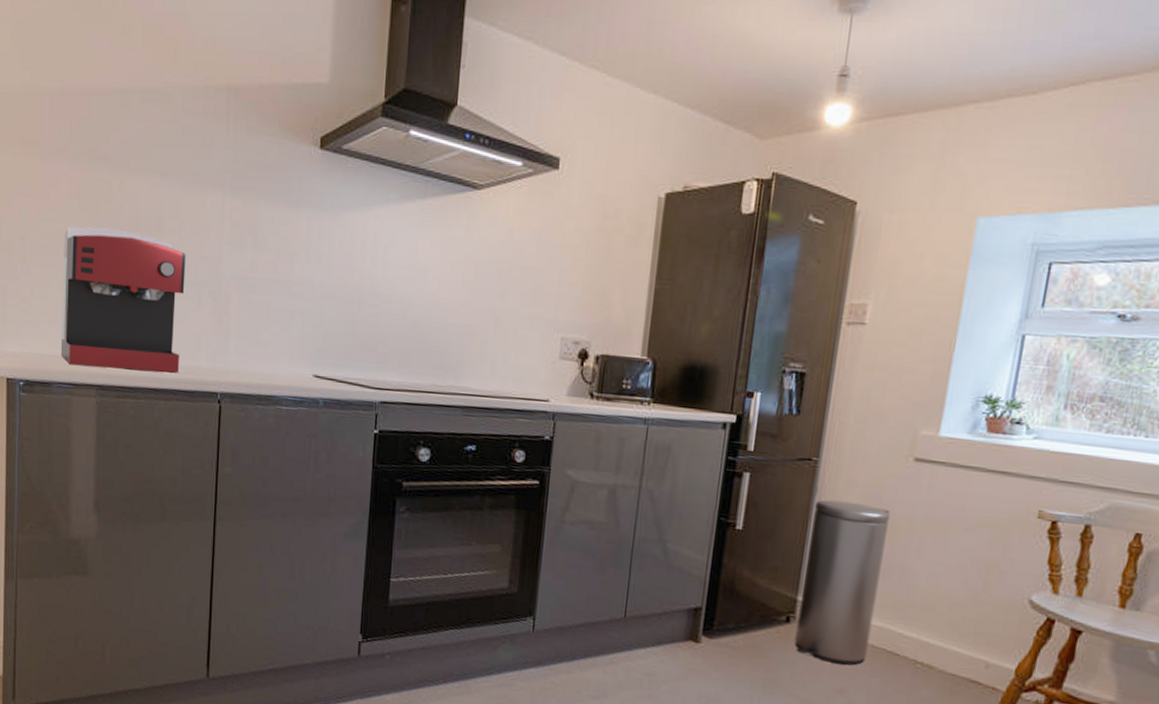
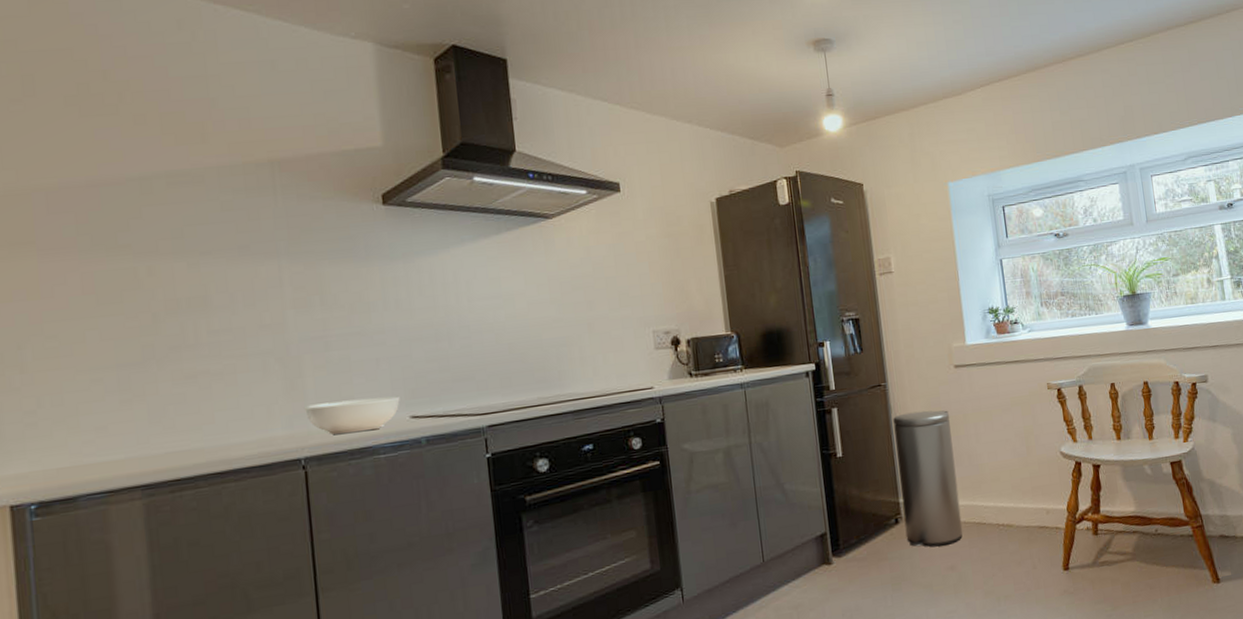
coffee maker: present [60,226,186,373] -> none [79,314,250,472]
bowl: none [226,343,307,381] -> present [305,396,400,435]

